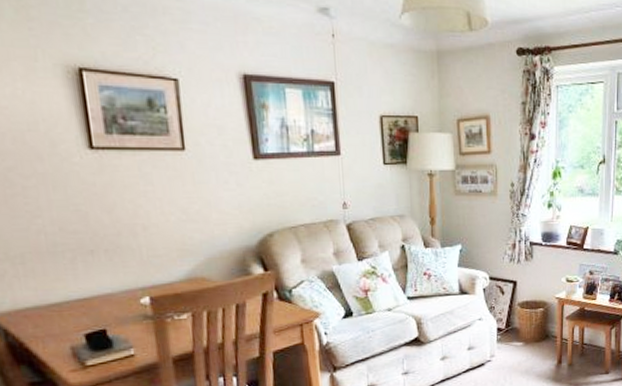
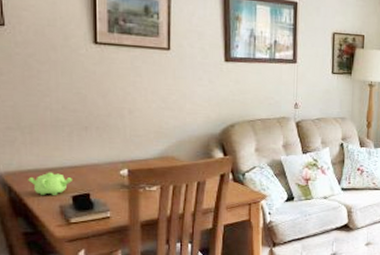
teapot: none [27,308,82,338] -> present [28,172,72,196]

